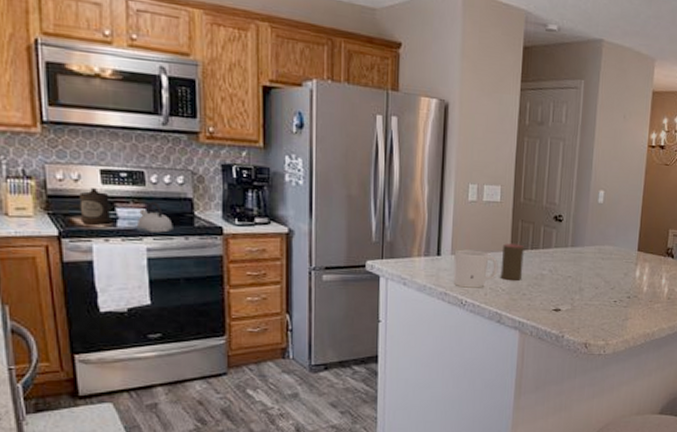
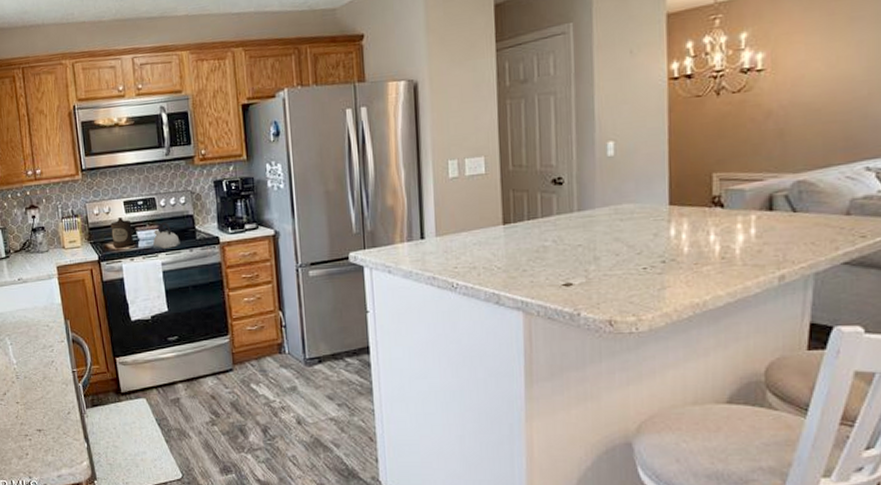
mug: present [453,249,498,288] -> none [439,228,491,270]
cup: present [500,243,524,280] -> none [493,216,521,257]

